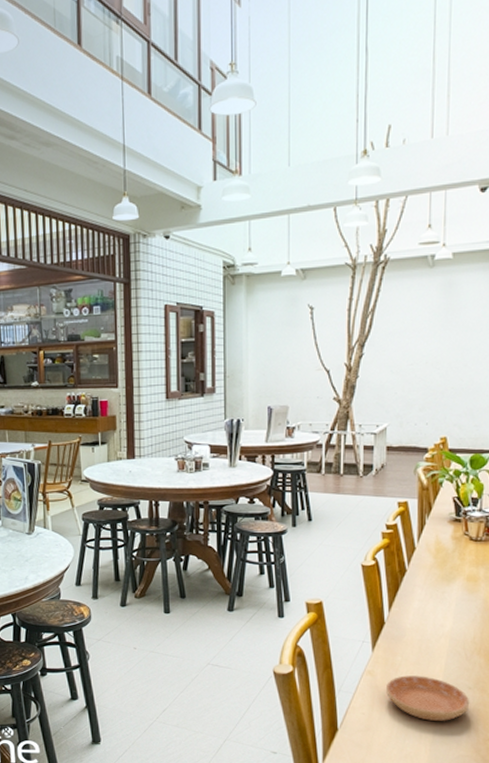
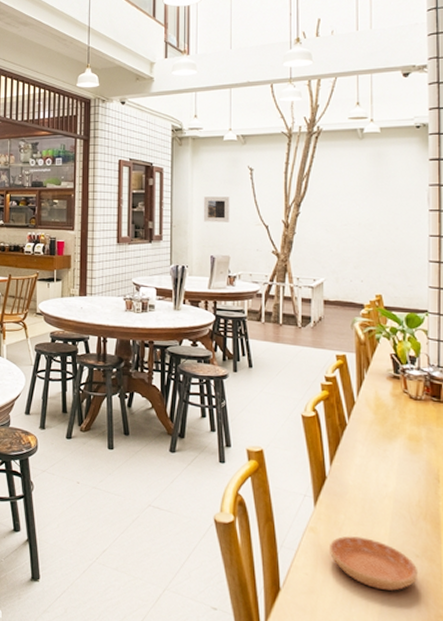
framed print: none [259,340,288,370] -> present [203,196,230,222]

